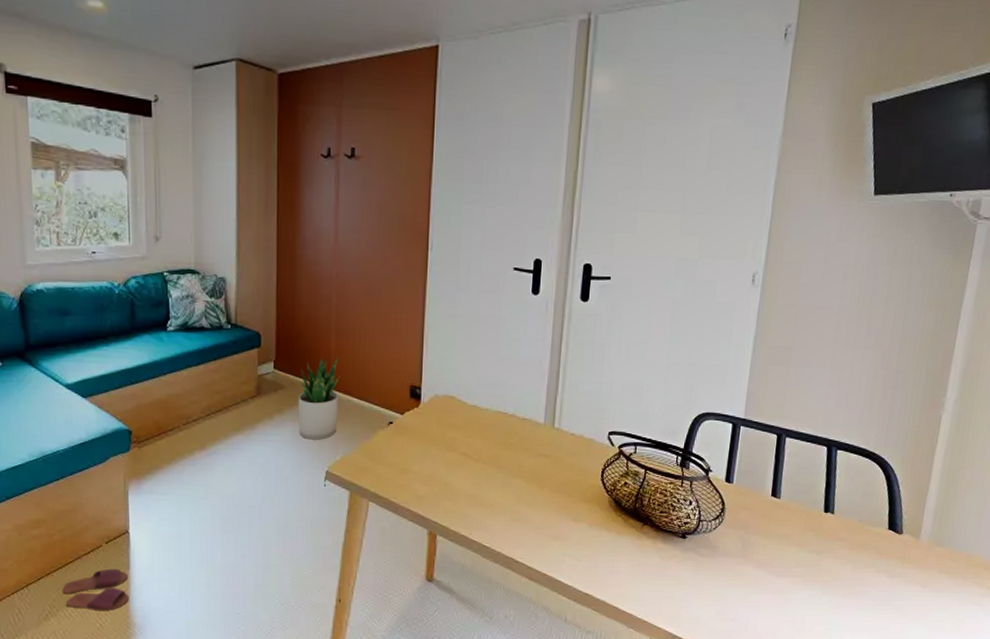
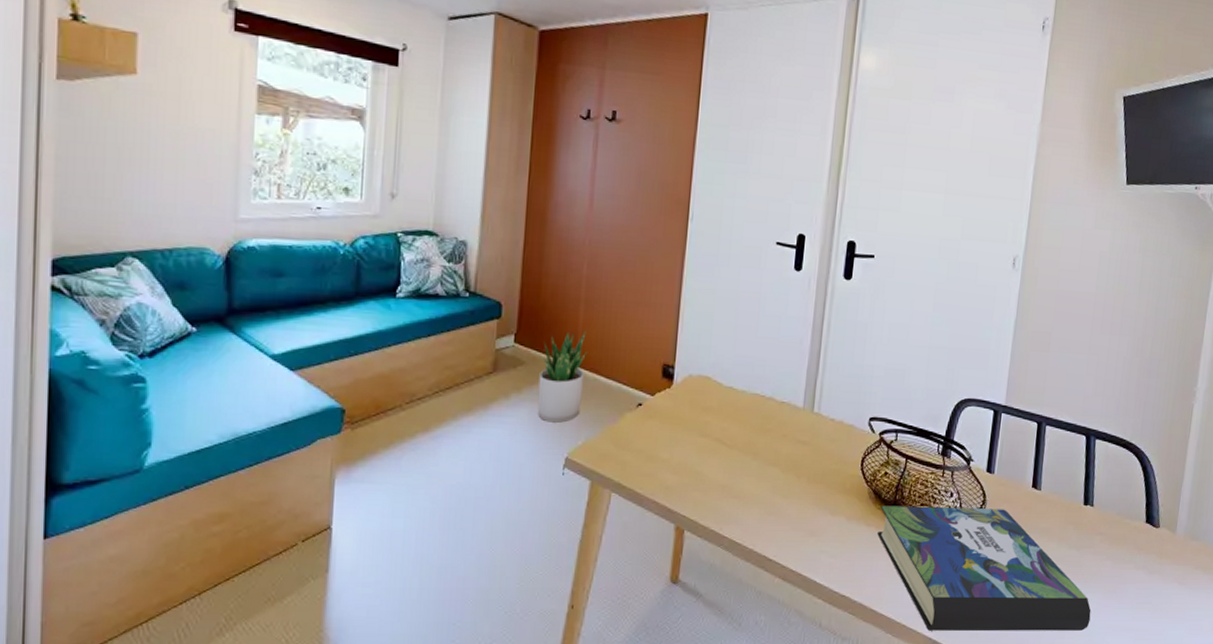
slippers: present [63,568,129,612] -> none [244,571,325,624]
book: none [618,513,831,629] -> present [877,505,1091,632]

